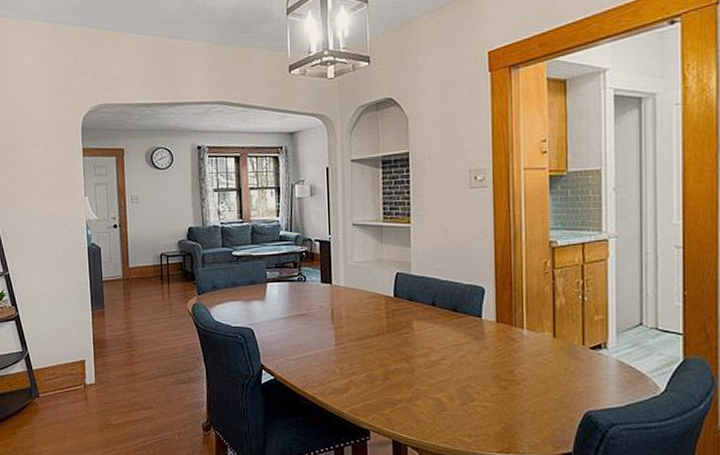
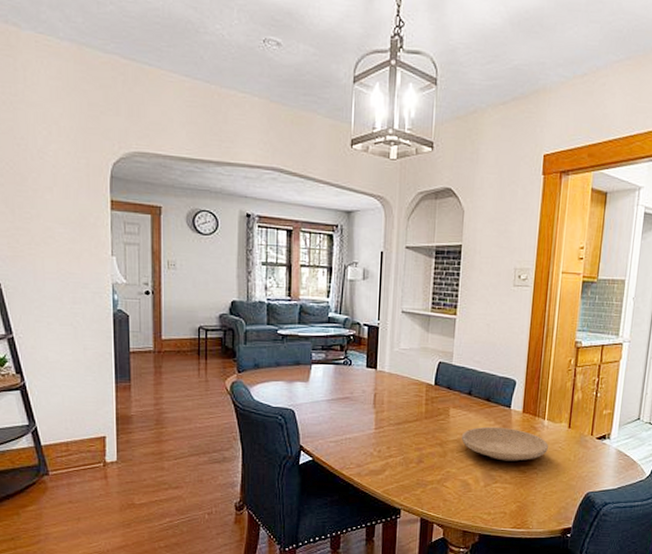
plate: none [428,339,532,377] -> present [461,426,549,461]

